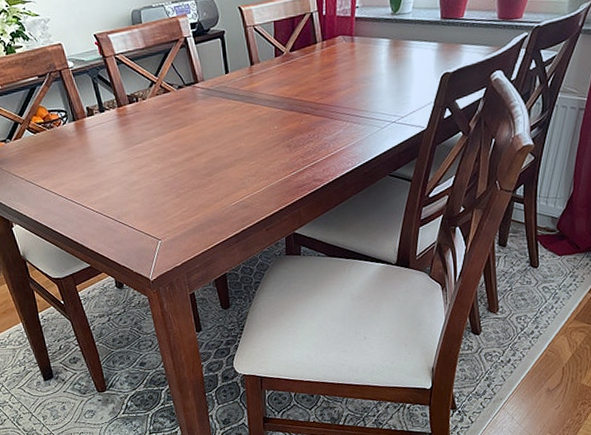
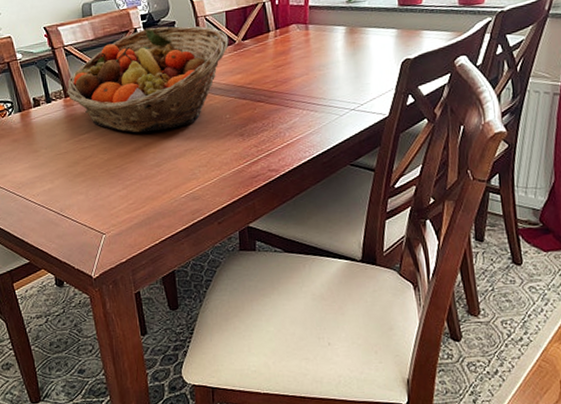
fruit basket: none [119,35,277,143] -> present [66,26,229,133]

